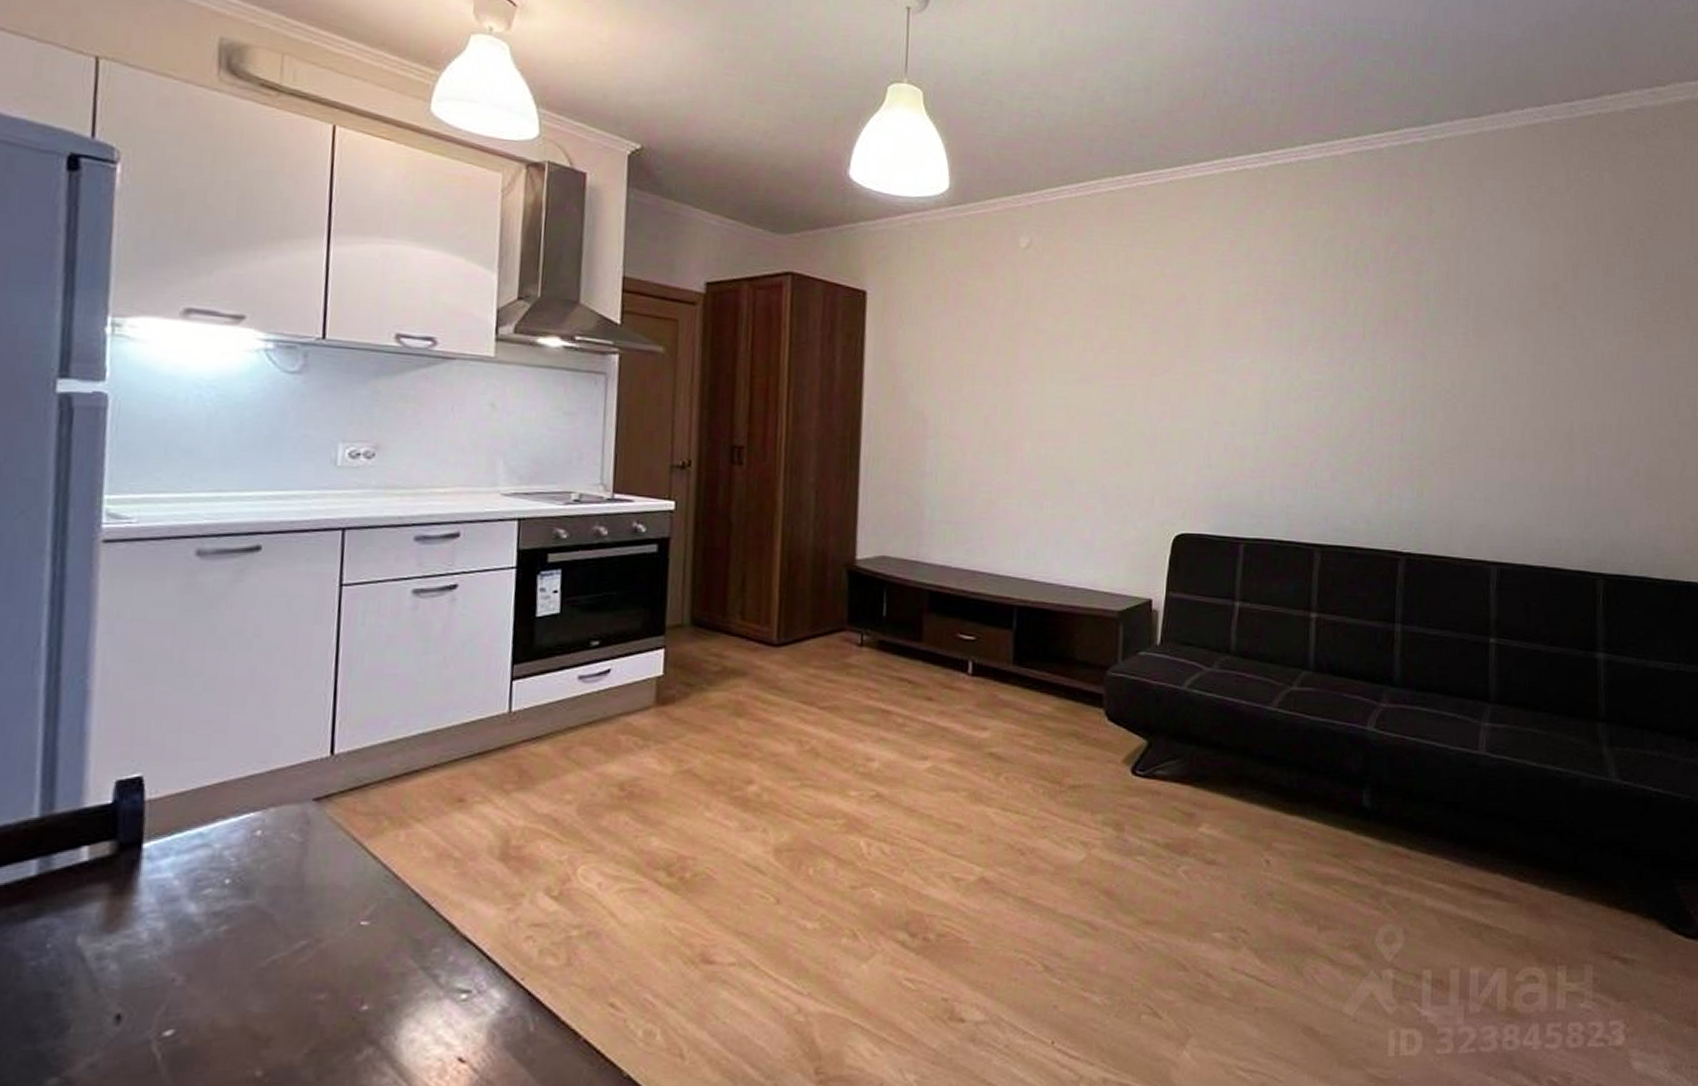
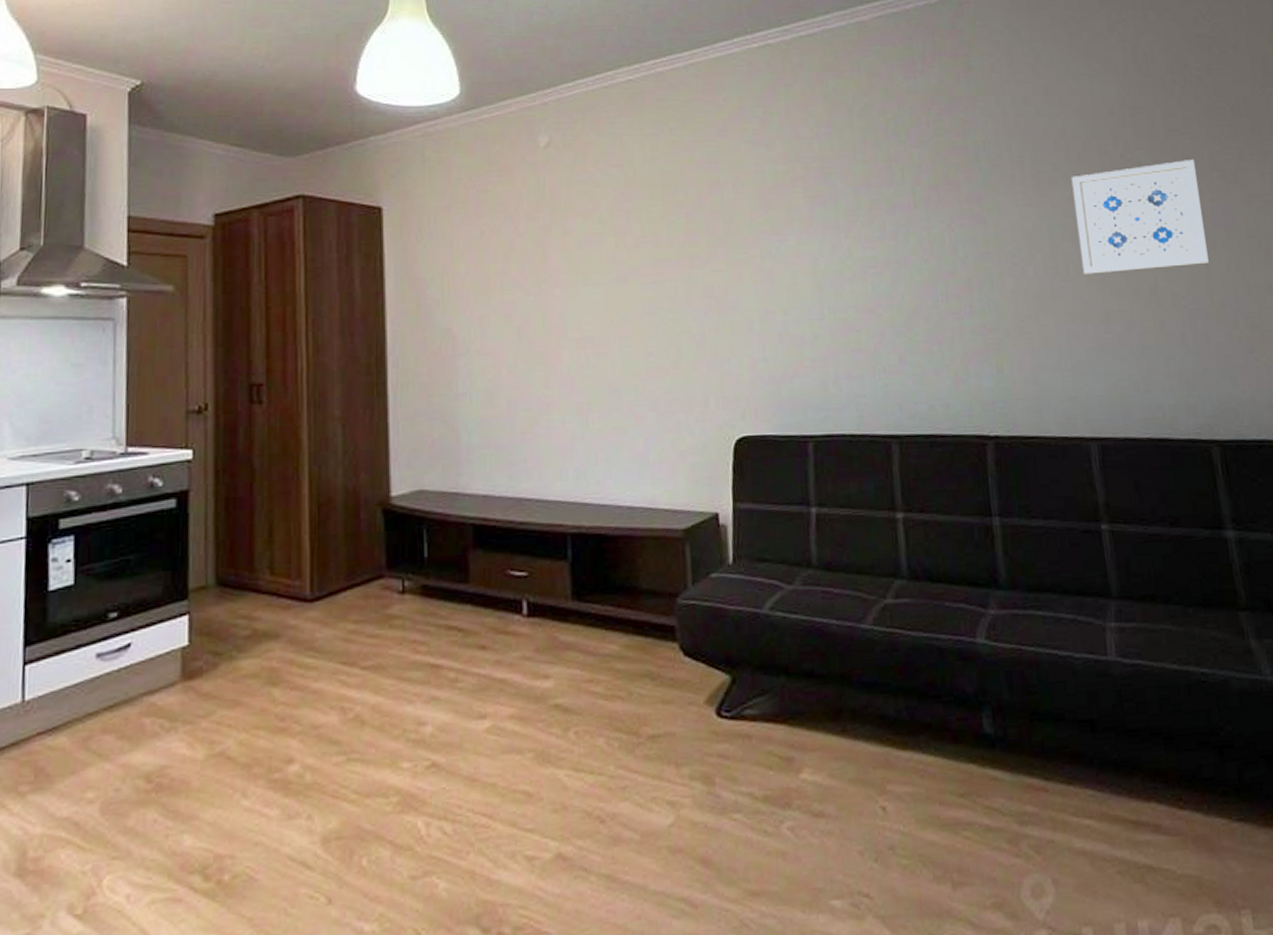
wall art: none [1508,317,1624,416] -> present [1071,160,1209,275]

